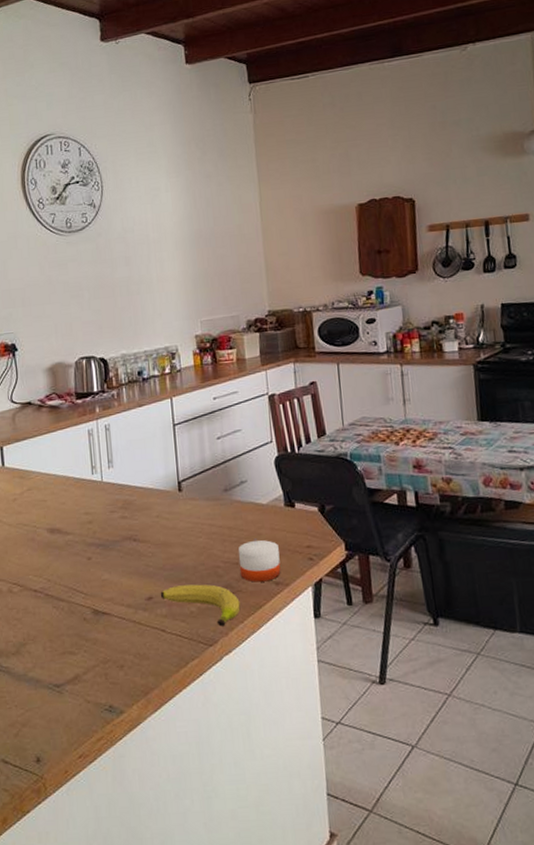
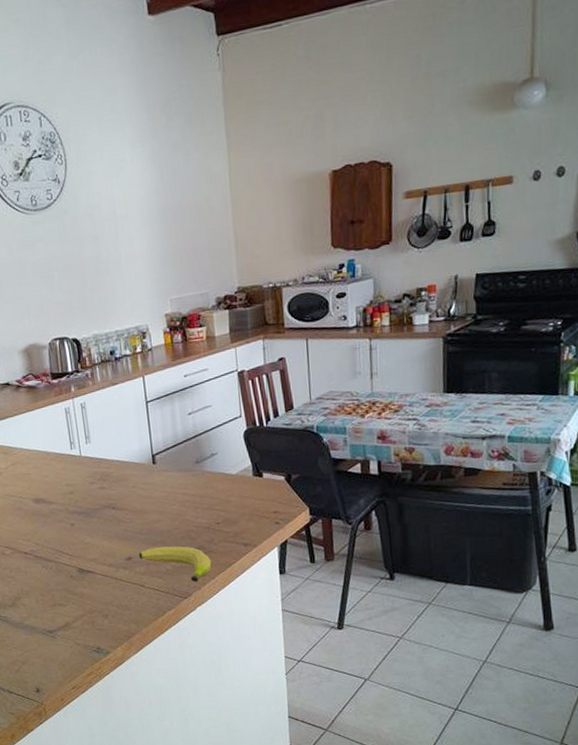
candle: present [238,538,281,582] -> none [209,505,249,544]

